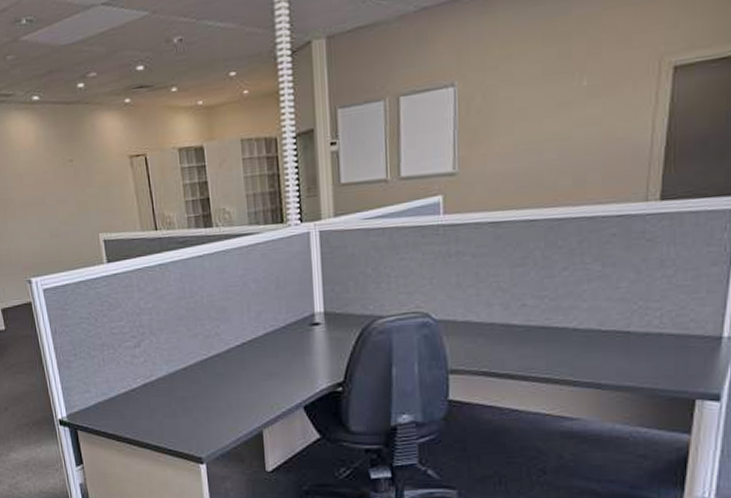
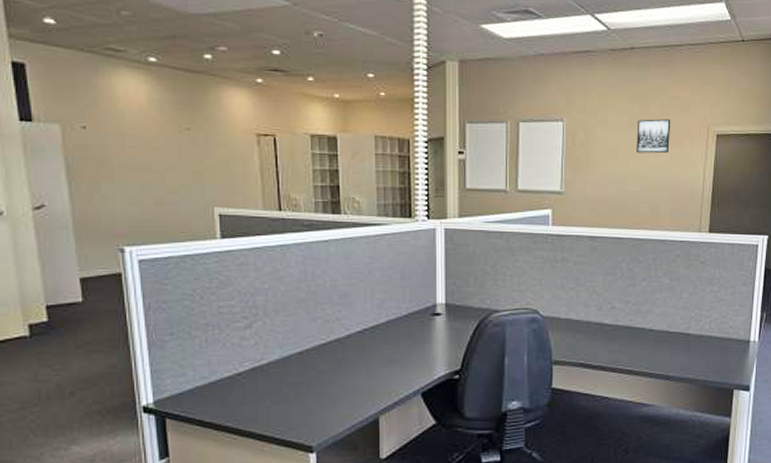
wall art: none [553,58,604,110] -> present [636,119,671,154]

